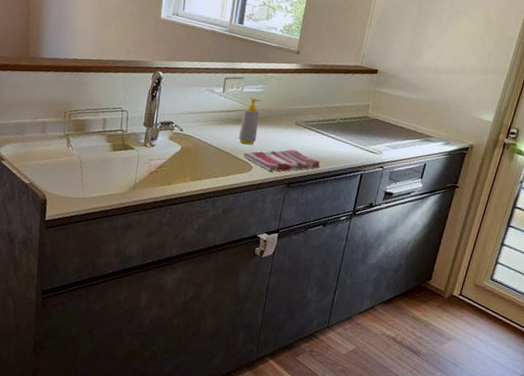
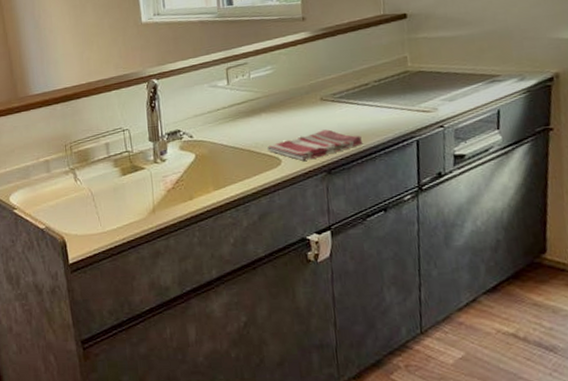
soap bottle: present [239,97,261,145] -> none [255,82,279,137]

